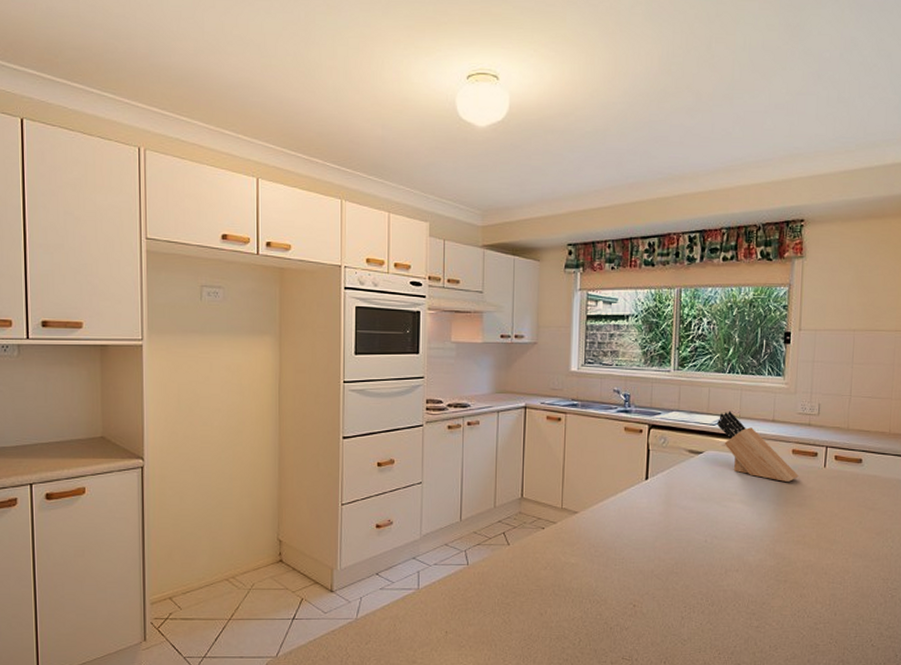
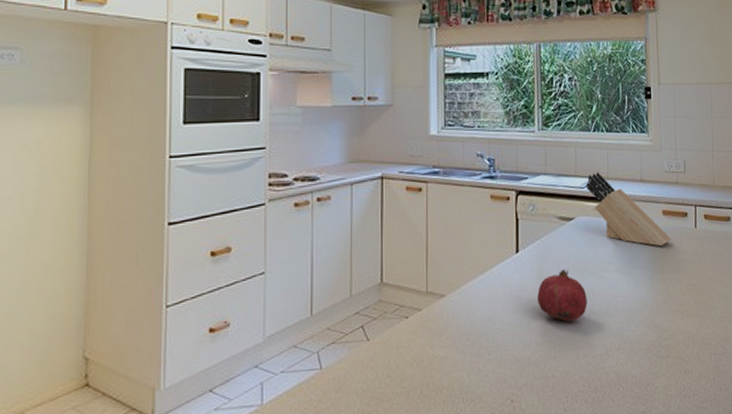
fruit: none [663,496,711,543] -> present [537,269,587,321]

